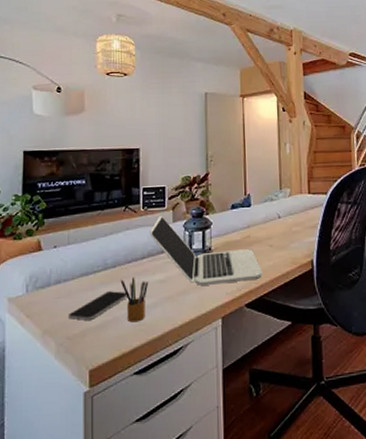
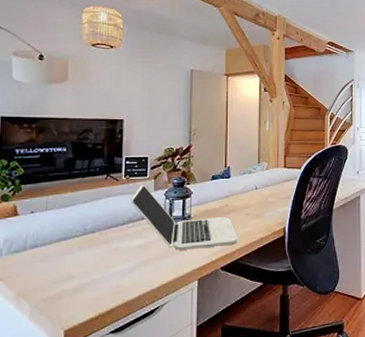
smartphone: present [67,291,127,320] -> none [43,255,106,283]
pencil box: present [120,277,149,323] -> none [99,242,128,285]

